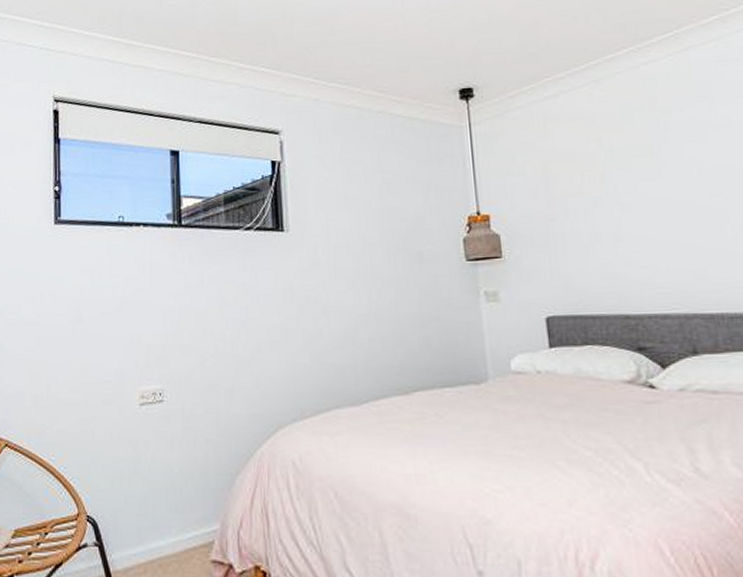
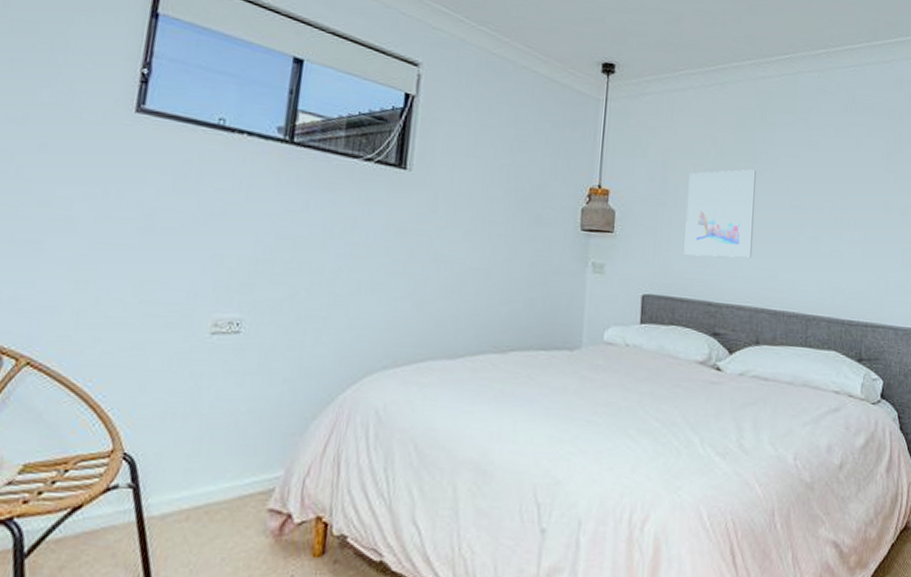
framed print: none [576,164,670,268] -> present [684,169,756,258]

